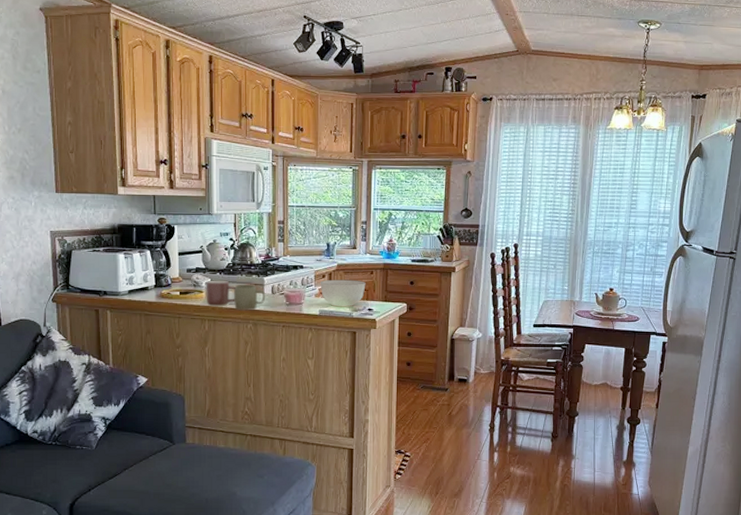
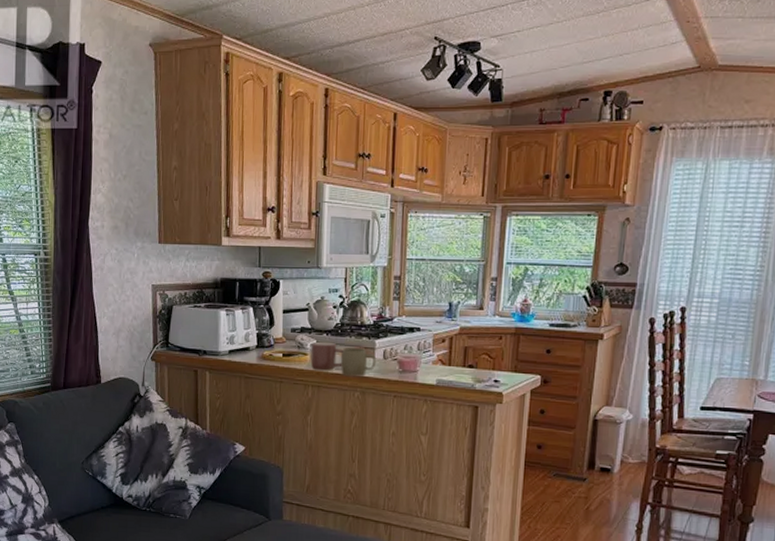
bowl: present [320,279,366,307] -> none [439,344,493,378]

